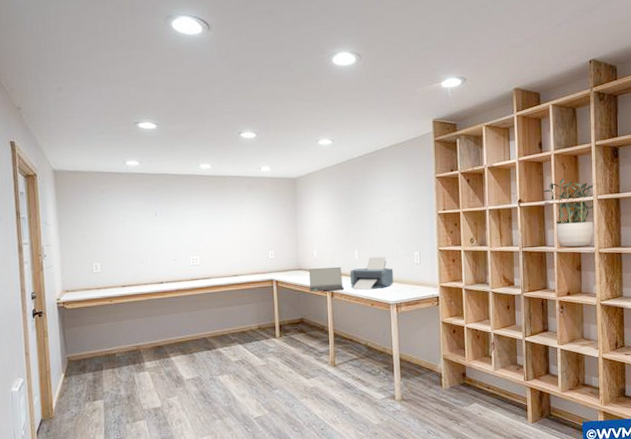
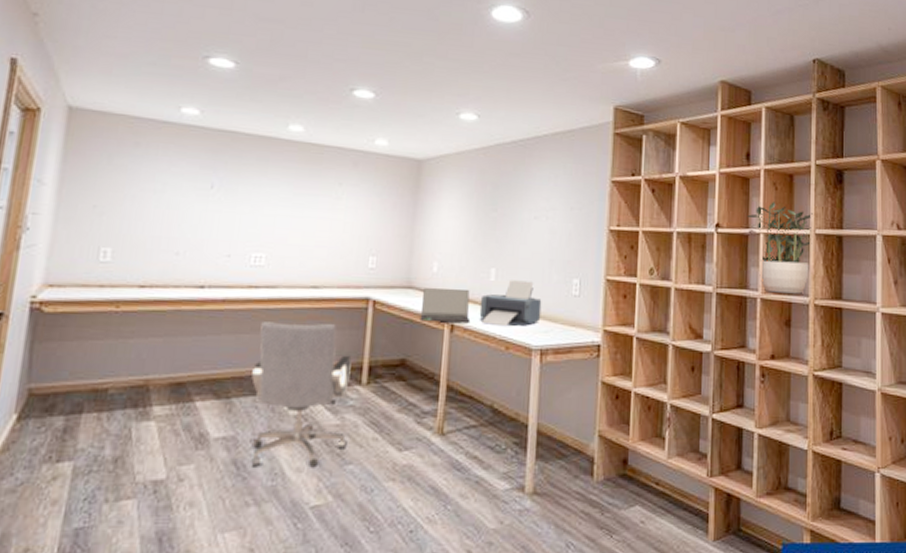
office chair: none [203,299,272,396] -> present [251,321,352,468]

